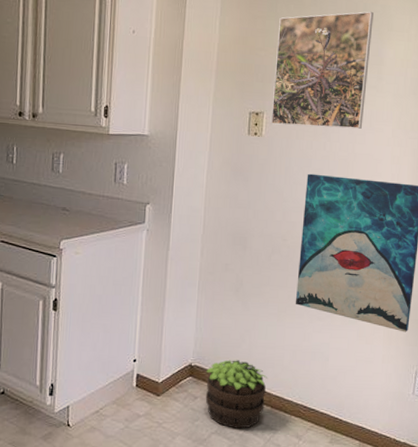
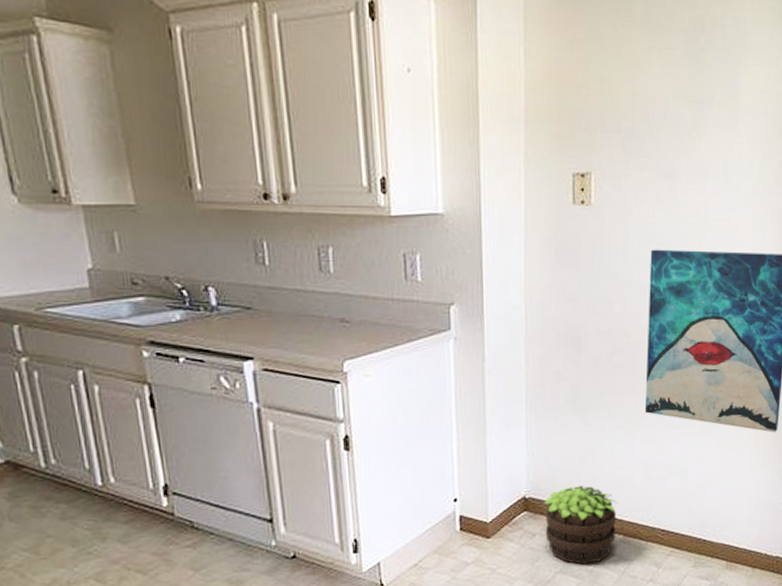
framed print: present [270,11,374,130] -> none [600,26,724,188]

